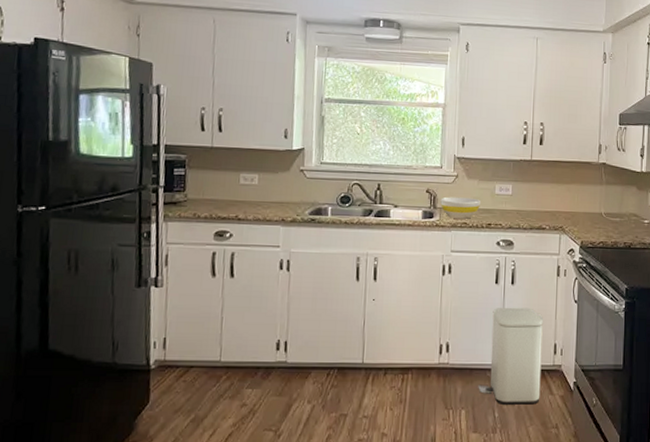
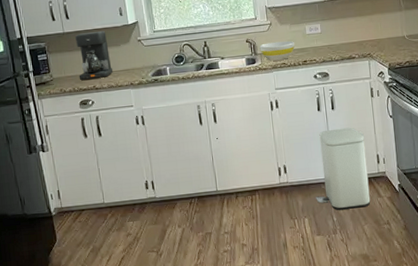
coffee maker: none [220,151,264,208] -> present [75,30,114,81]

